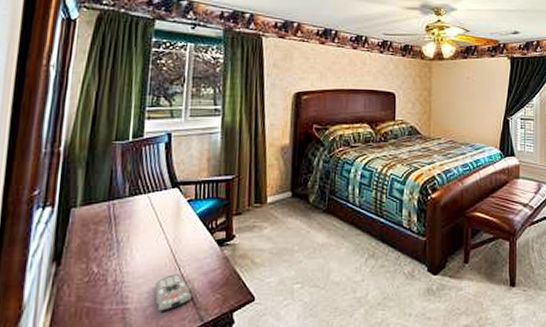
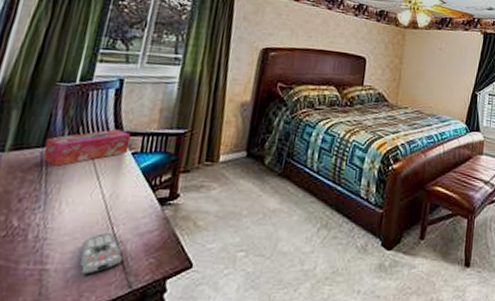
tissue box: none [109,180,185,217] -> present [42,129,132,166]

